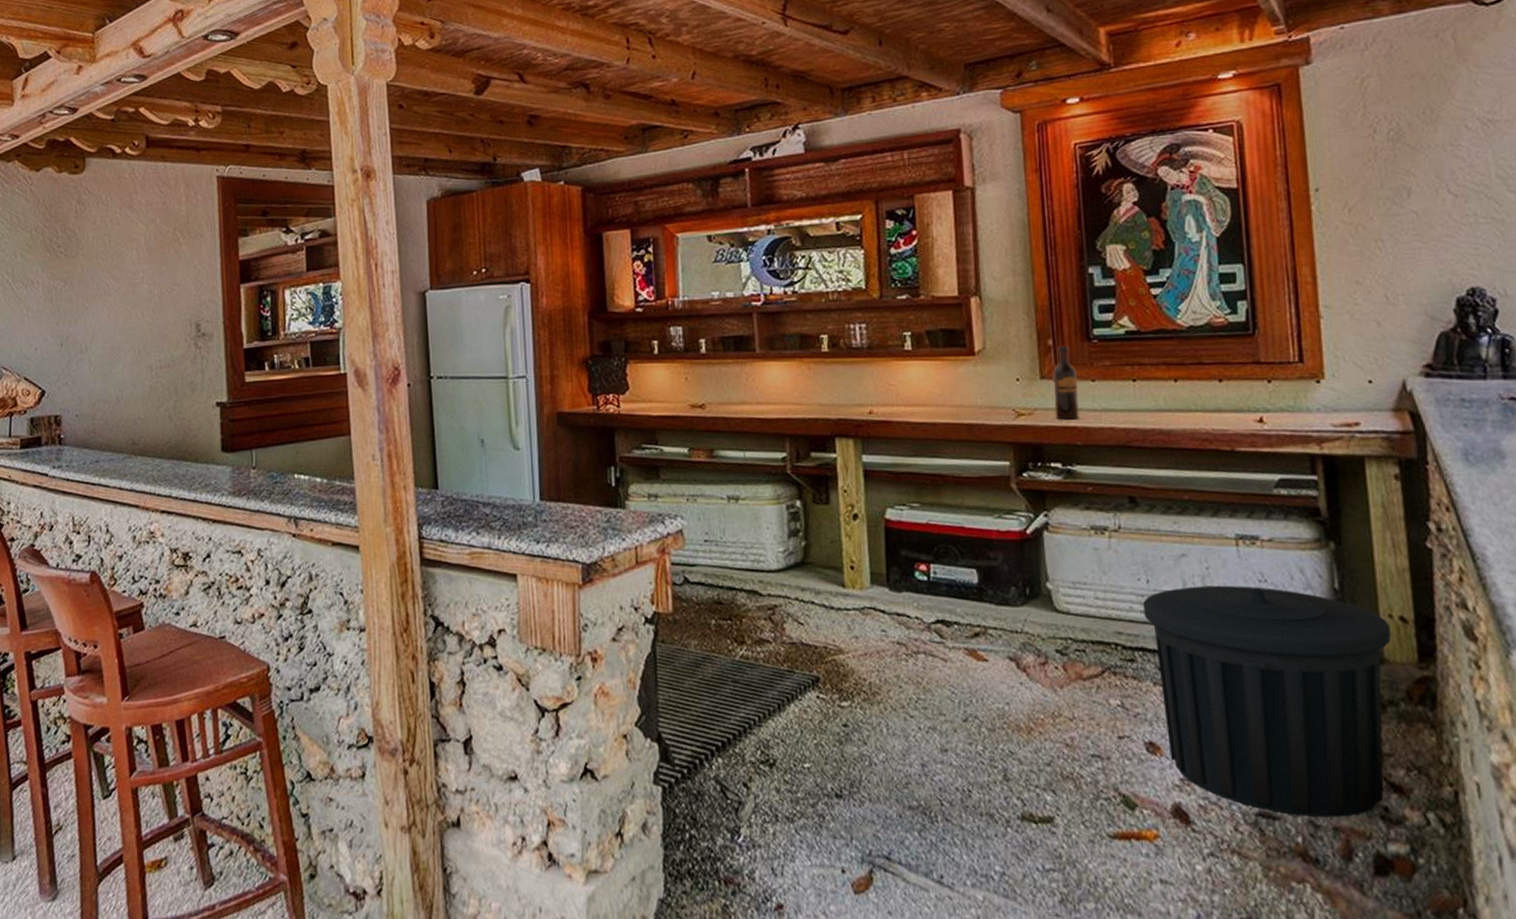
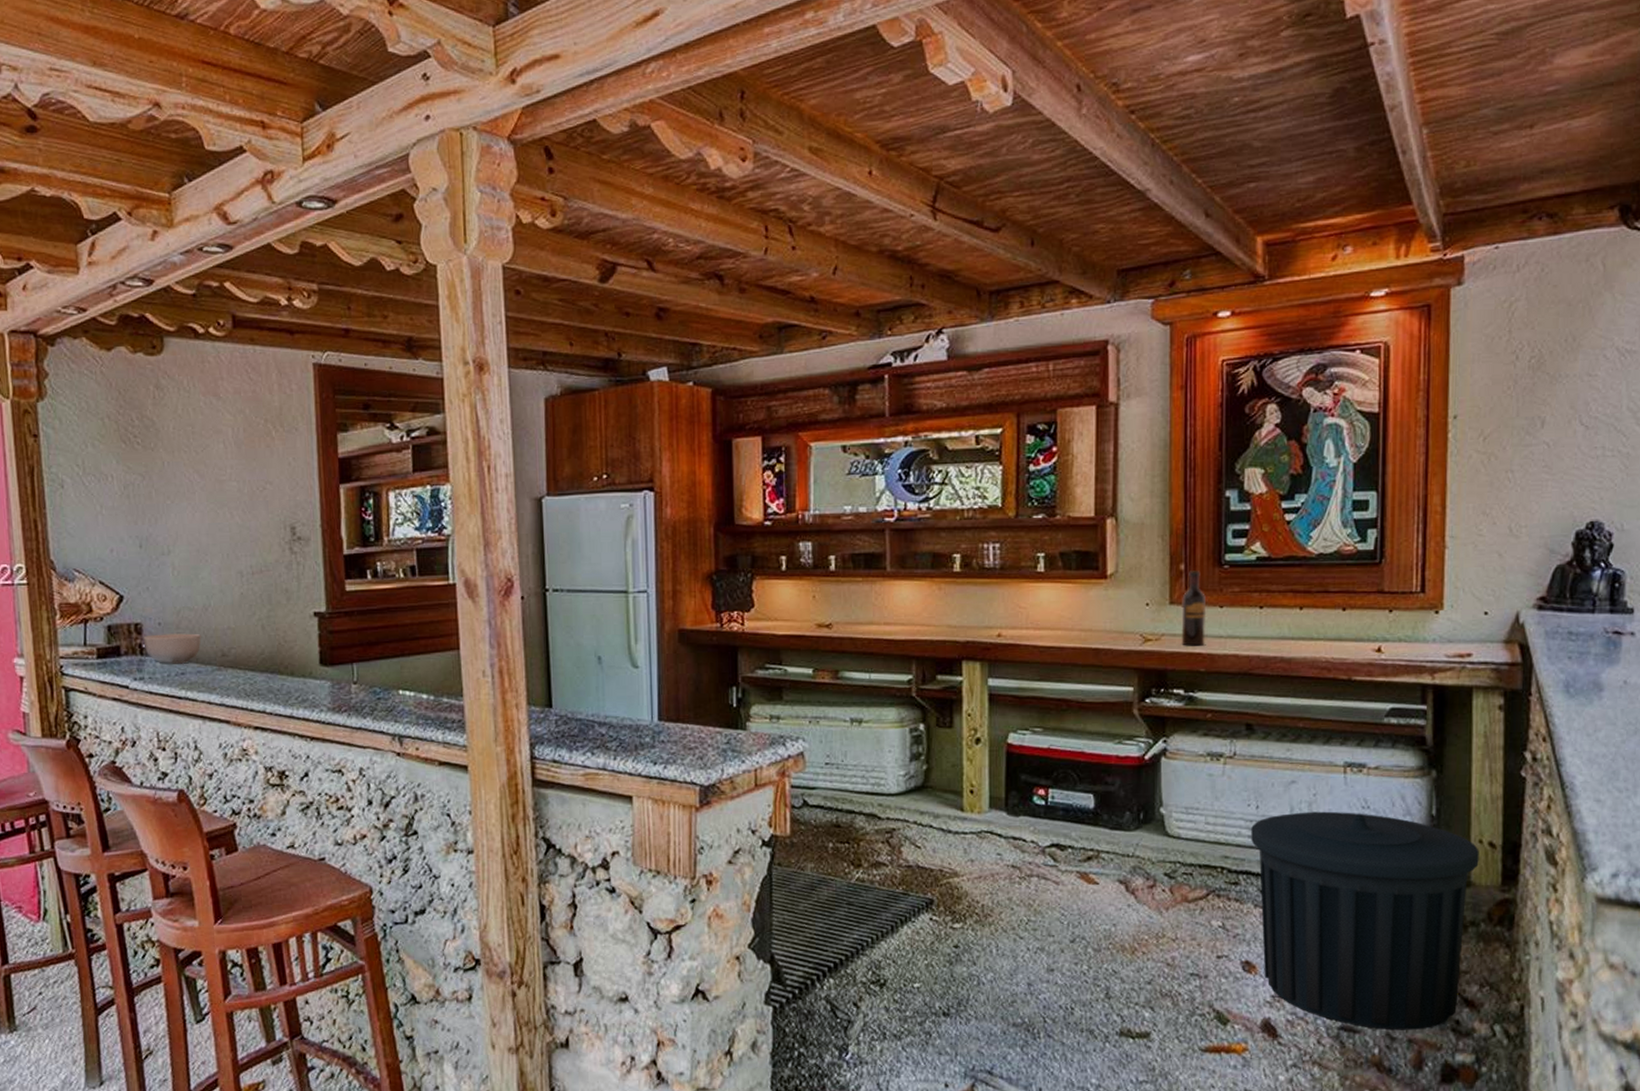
bowl: none [62,424,114,453] -> present [143,633,201,665]

